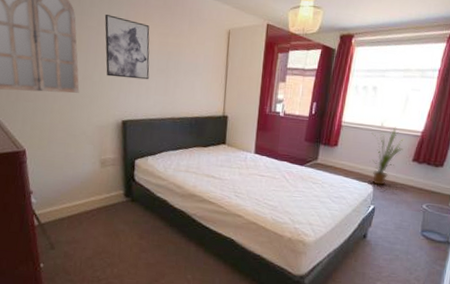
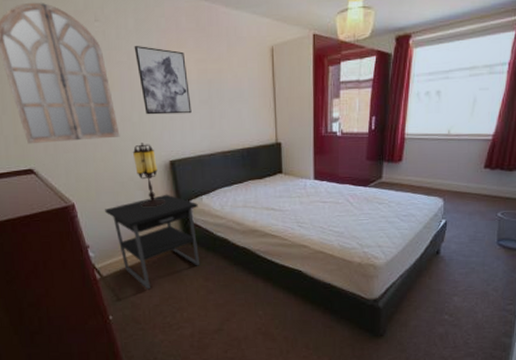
nightstand: none [53,151,143,241] -> present [104,194,200,290]
table lamp: none [88,101,112,162] -> present [132,143,165,208]
house plant: present [371,127,404,185] -> none [438,133,474,198]

